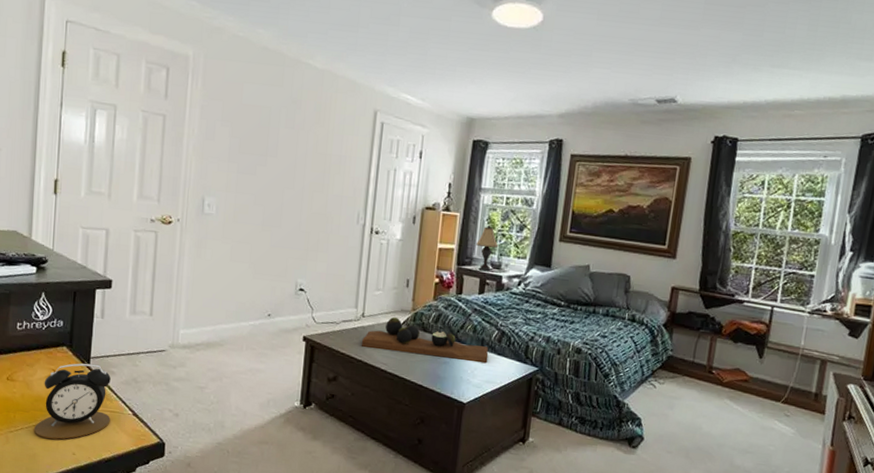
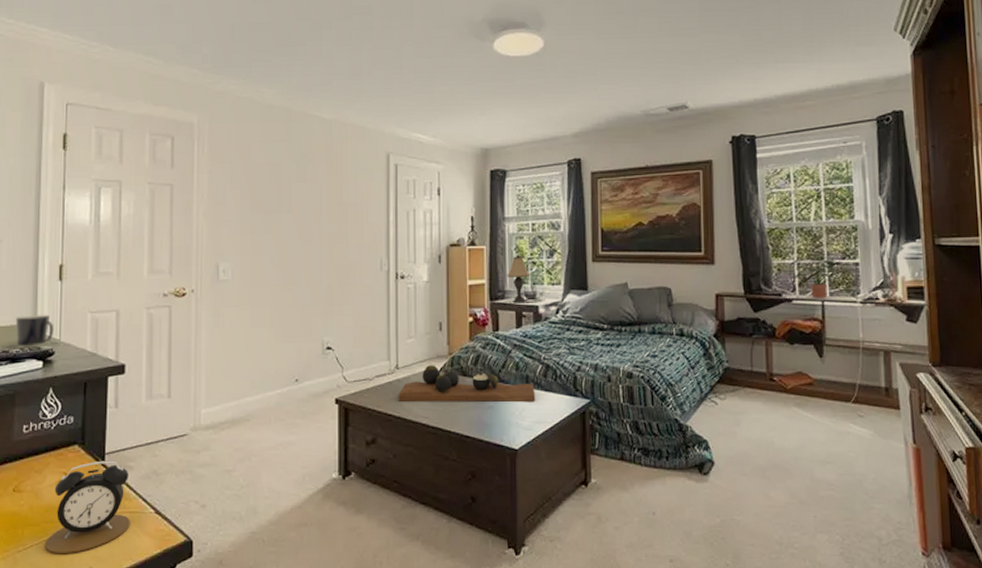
mug: none [11,222,48,254] -> present [15,314,54,349]
potted plant: none [749,260,794,305] -> present [791,253,840,299]

